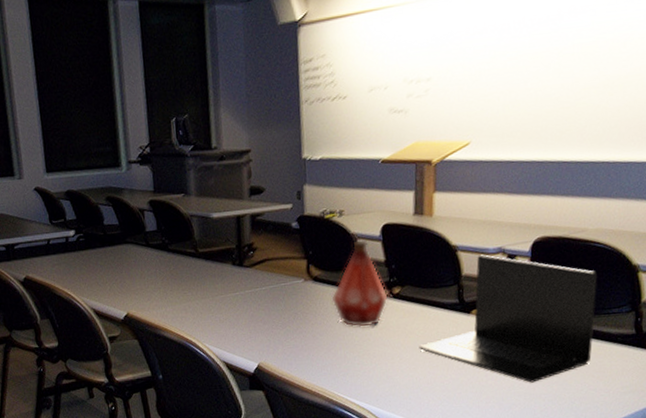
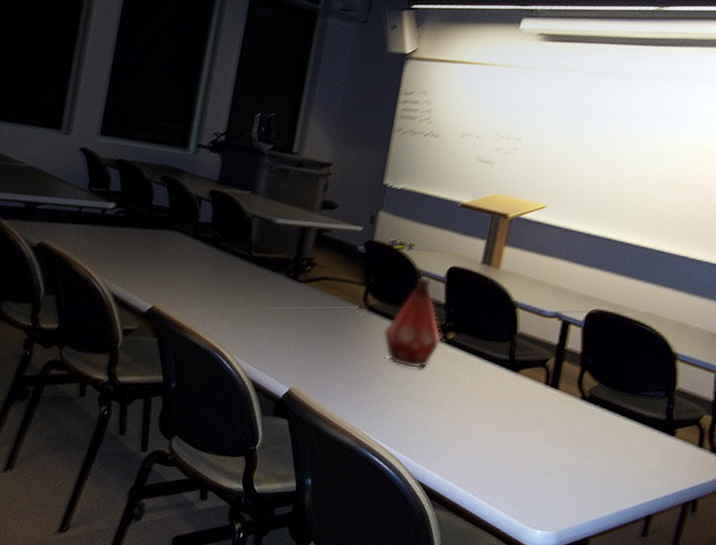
laptop: present [419,254,598,383] -> none [462,315,641,454]

